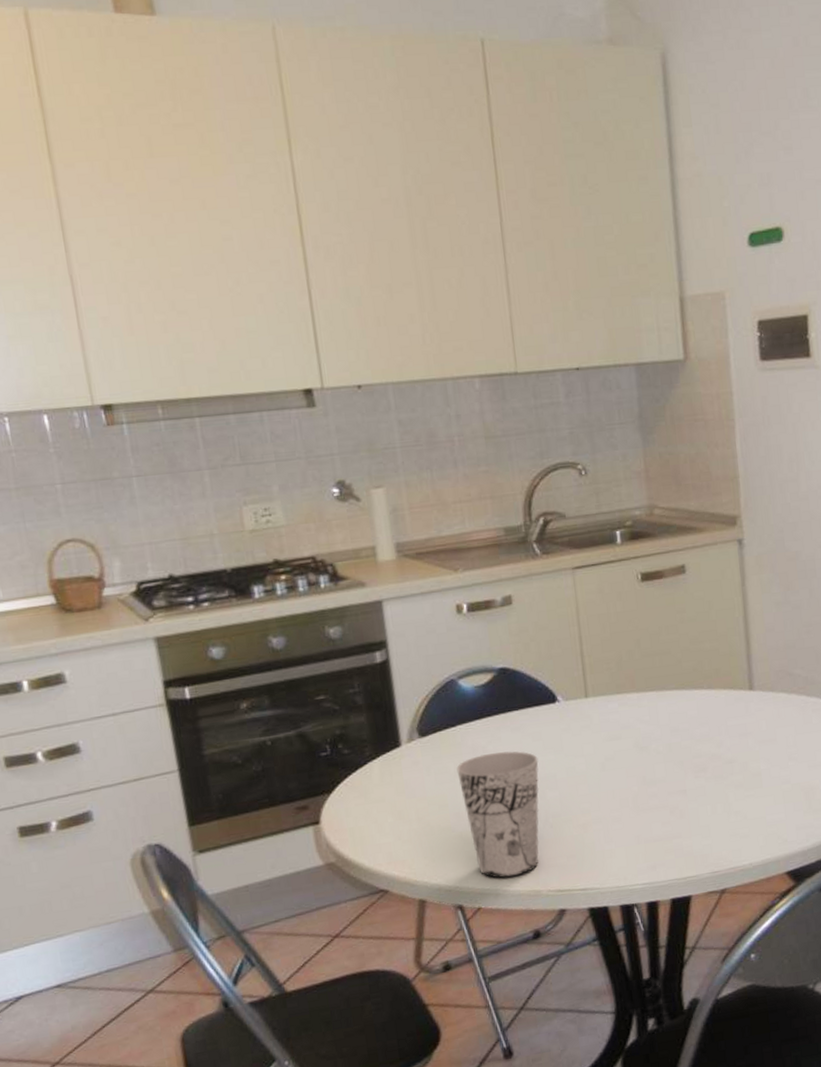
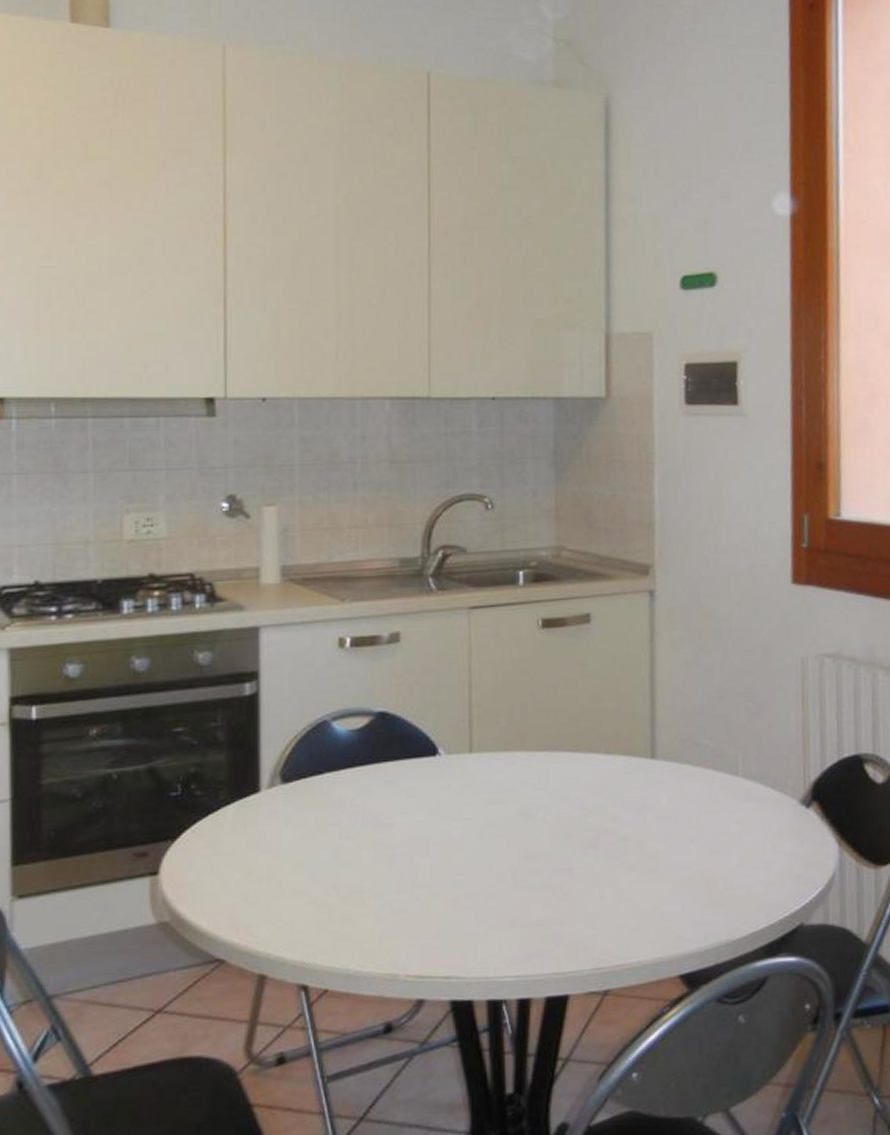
cup: present [456,751,539,879] -> none [319,807,411,956]

